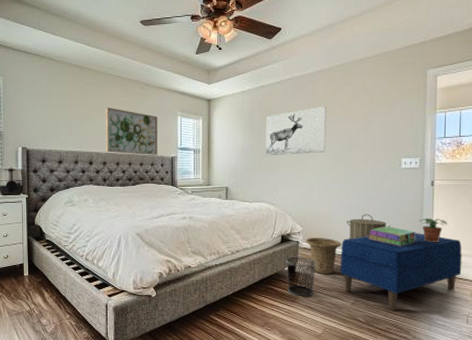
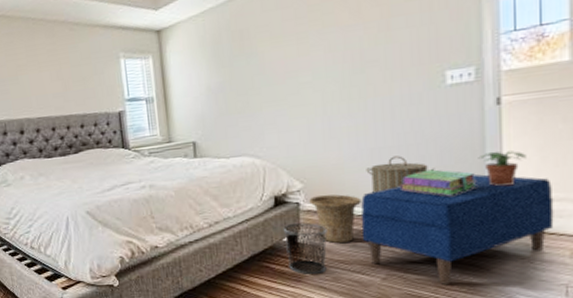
wall art: present [106,108,157,155] -> none [31,60,101,117]
wall art: present [266,106,327,156] -> none [238,13,328,95]

